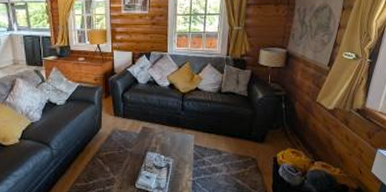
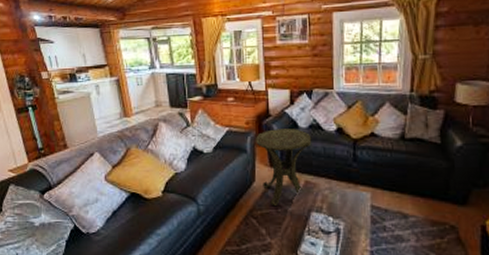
side table: none [103,84,149,148] -> present [256,128,312,205]

